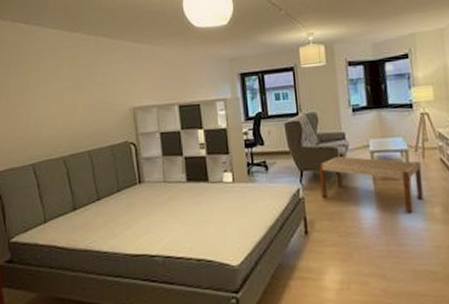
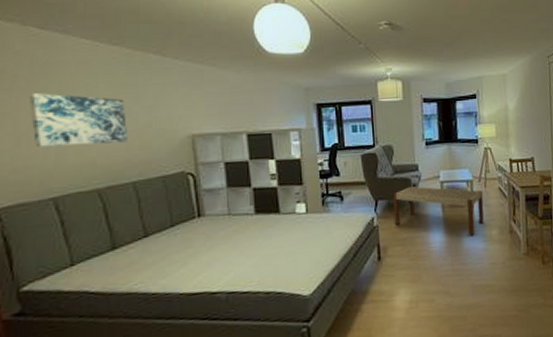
wall art: none [16,76,85,122] -> present [29,93,129,148]

